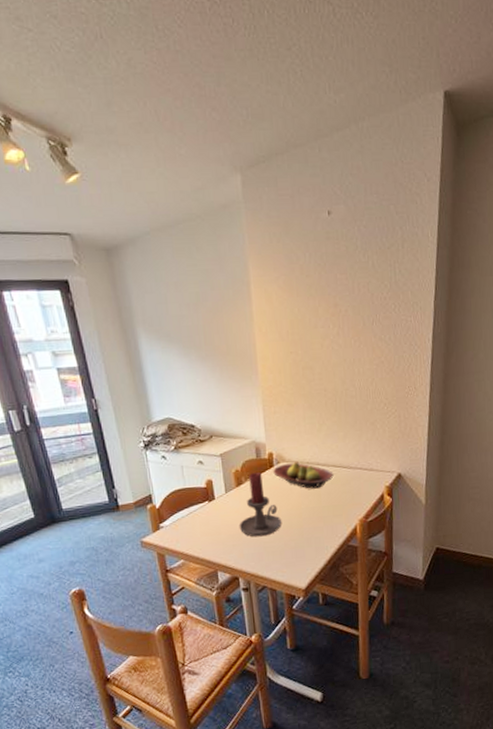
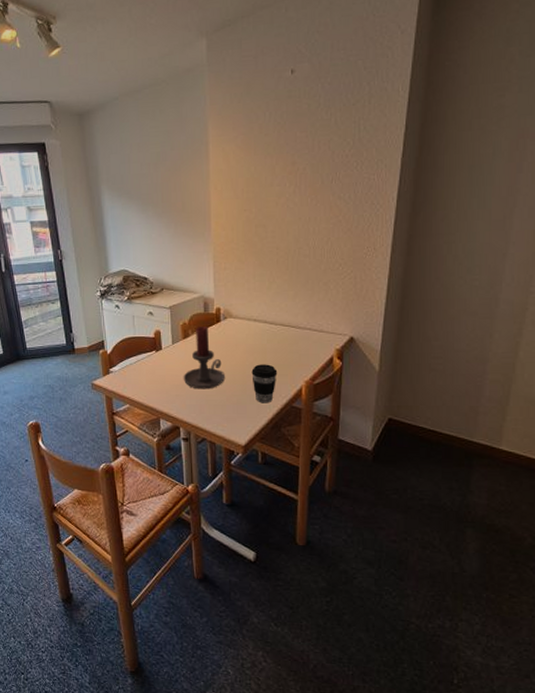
fruit bowl: present [273,462,334,489] -> none [220,318,281,346]
coffee cup: none [307,506,333,545] -> present [251,364,278,403]

